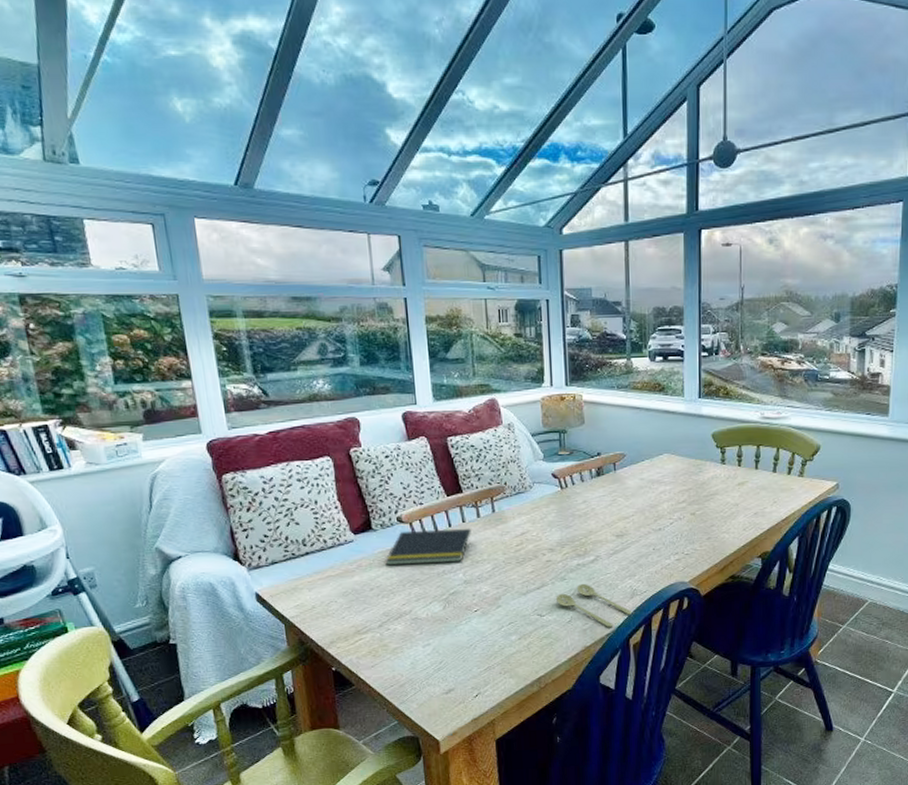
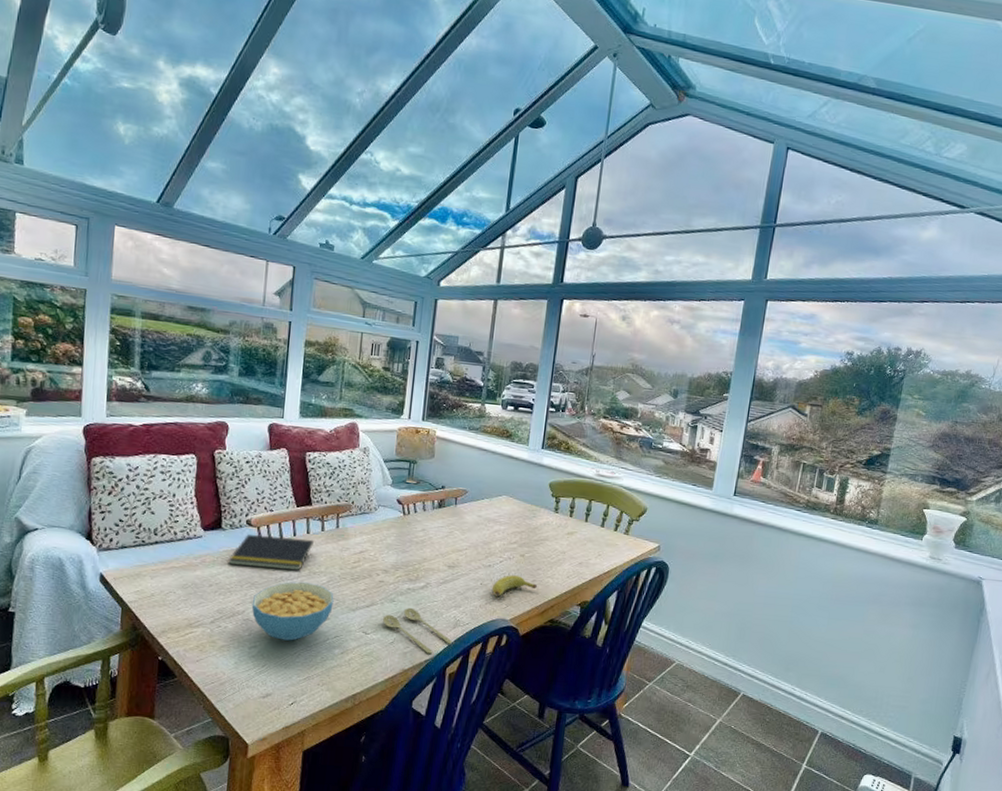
cereal bowl: none [417,572,503,634] -> present [251,581,334,641]
banana: none [665,535,713,560] -> present [491,575,537,596]

